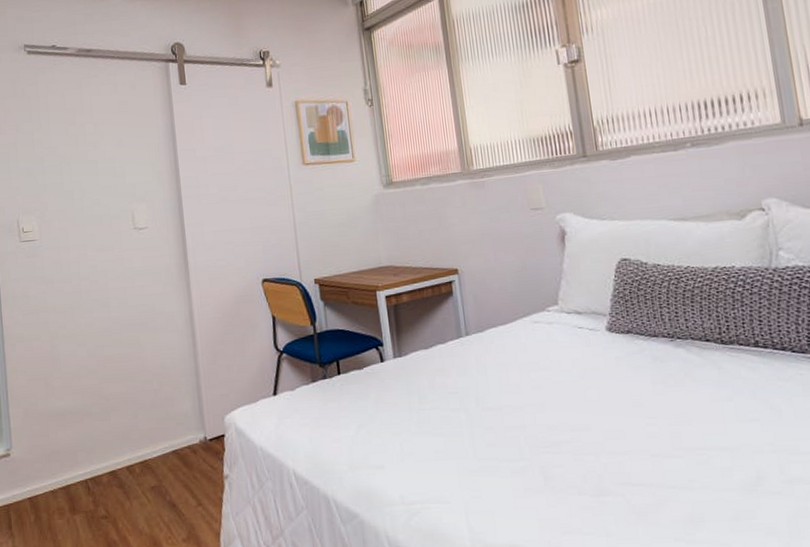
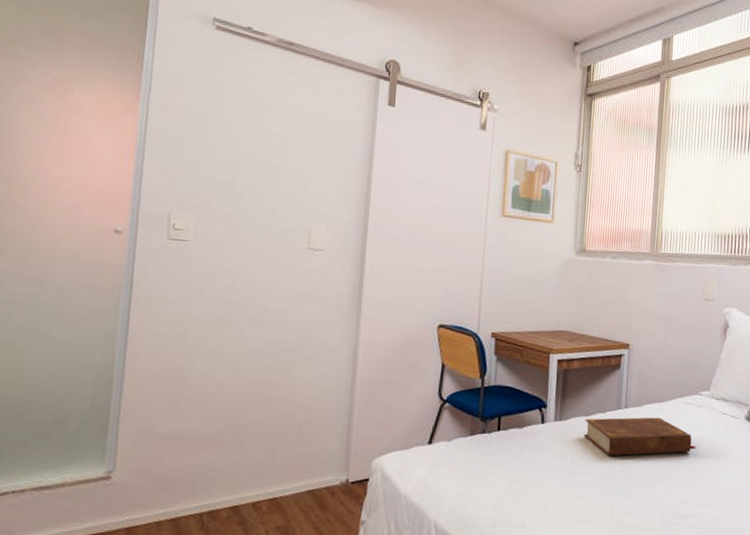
book: none [425,340,555,388] -> present [584,417,696,456]

